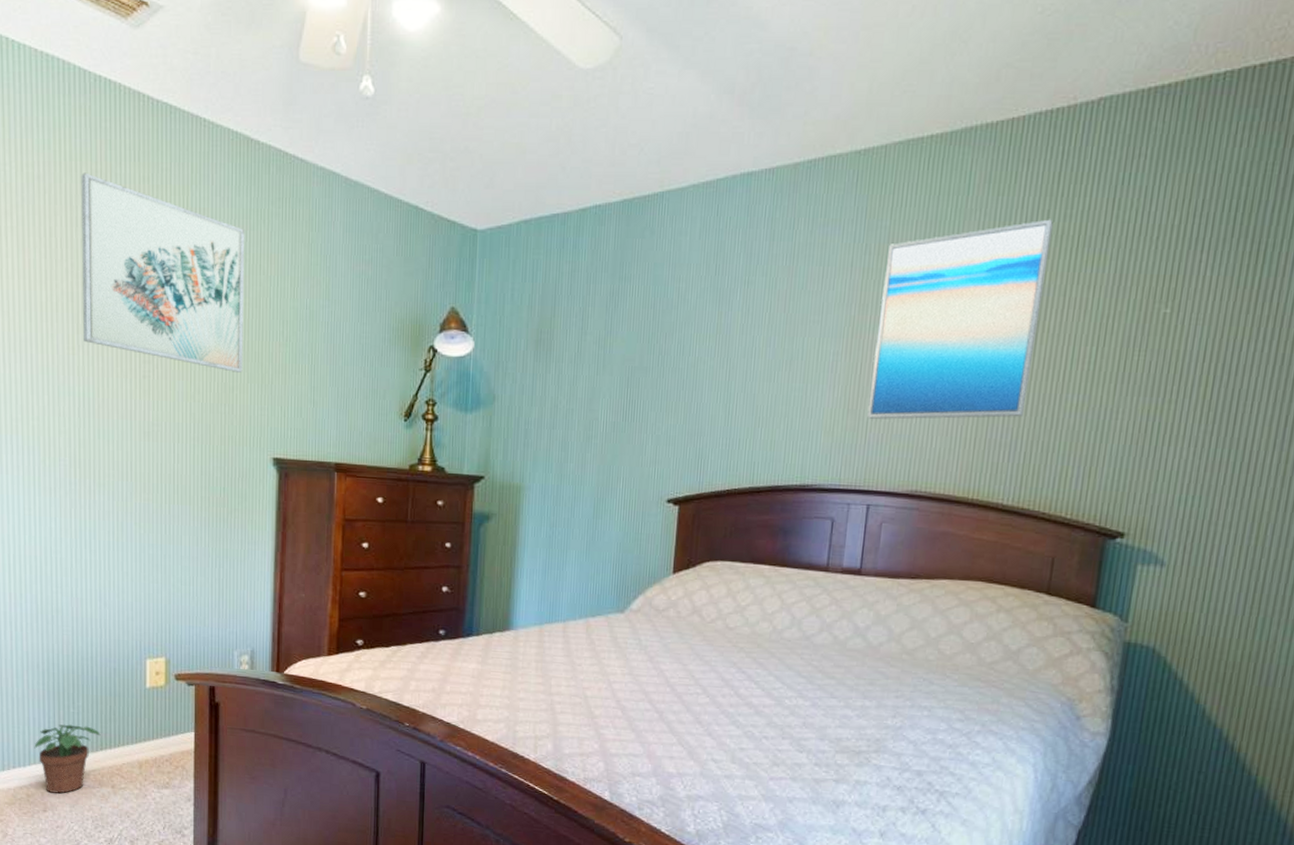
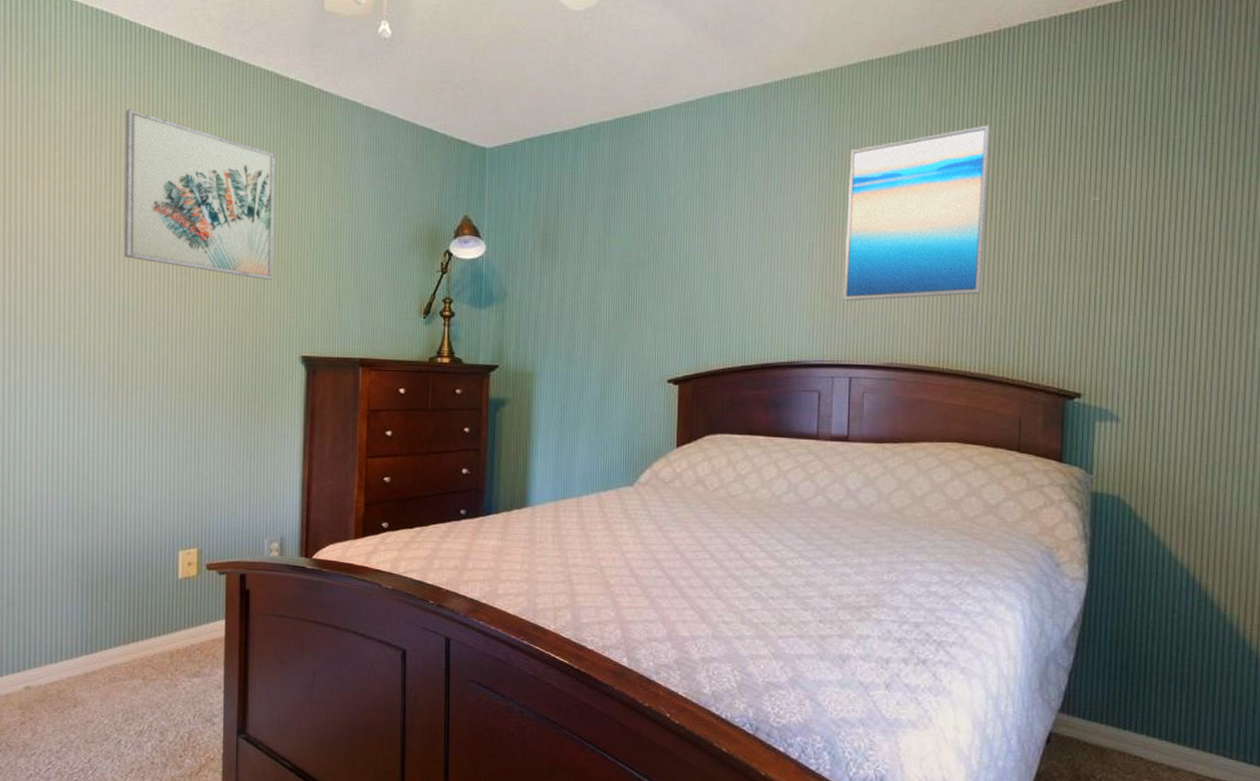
potted plant: present [34,724,101,794] -> none [66,618,133,688]

